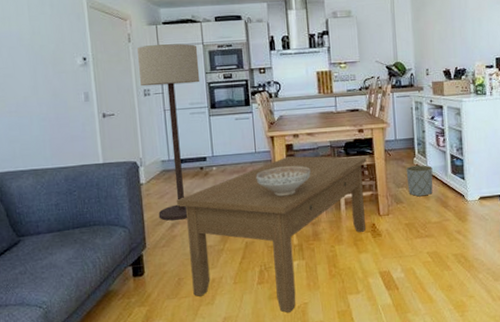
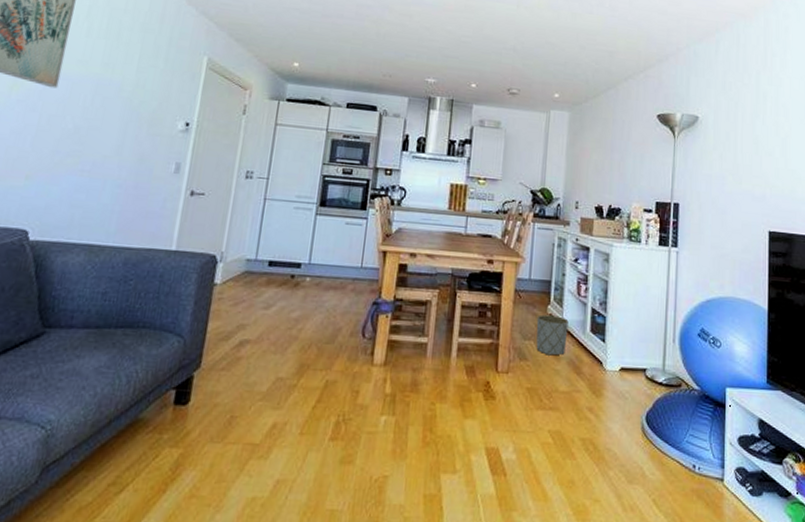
floor lamp: present [136,43,200,221] -> none [226,121,320,338]
coffee table: present [176,156,367,312] -> none [245,279,492,486]
decorative bowl: present [256,165,311,197] -> none [355,290,423,329]

